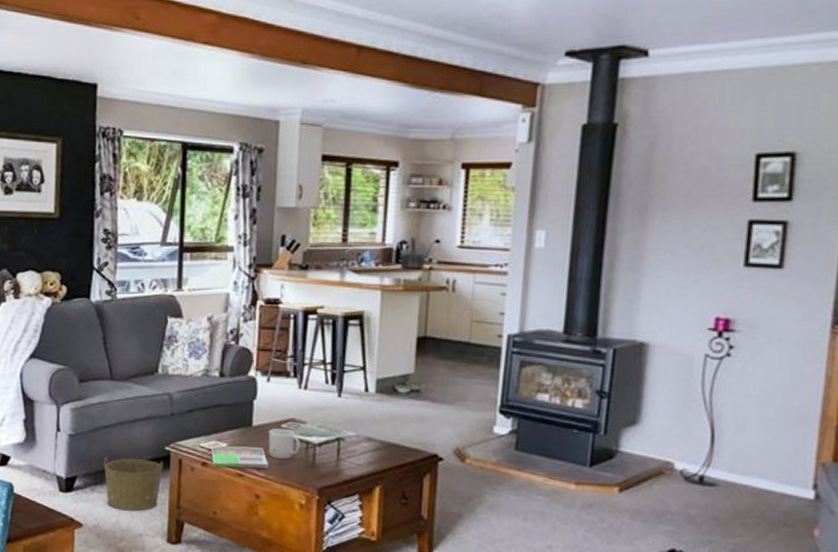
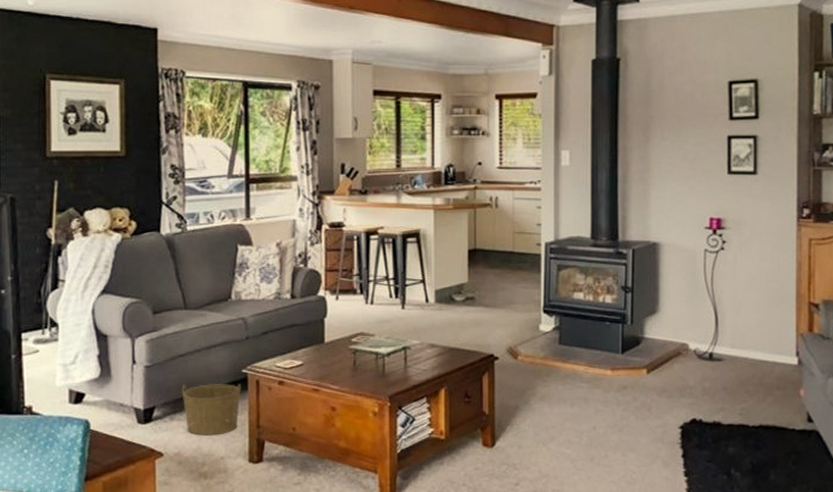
magazine: present [210,445,269,469] -> none [286,361,343,384]
mug: present [268,428,300,460] -> none [340,342,370,372]
kettle: present [400,236,425,269] -> none [448,160,470,189]

